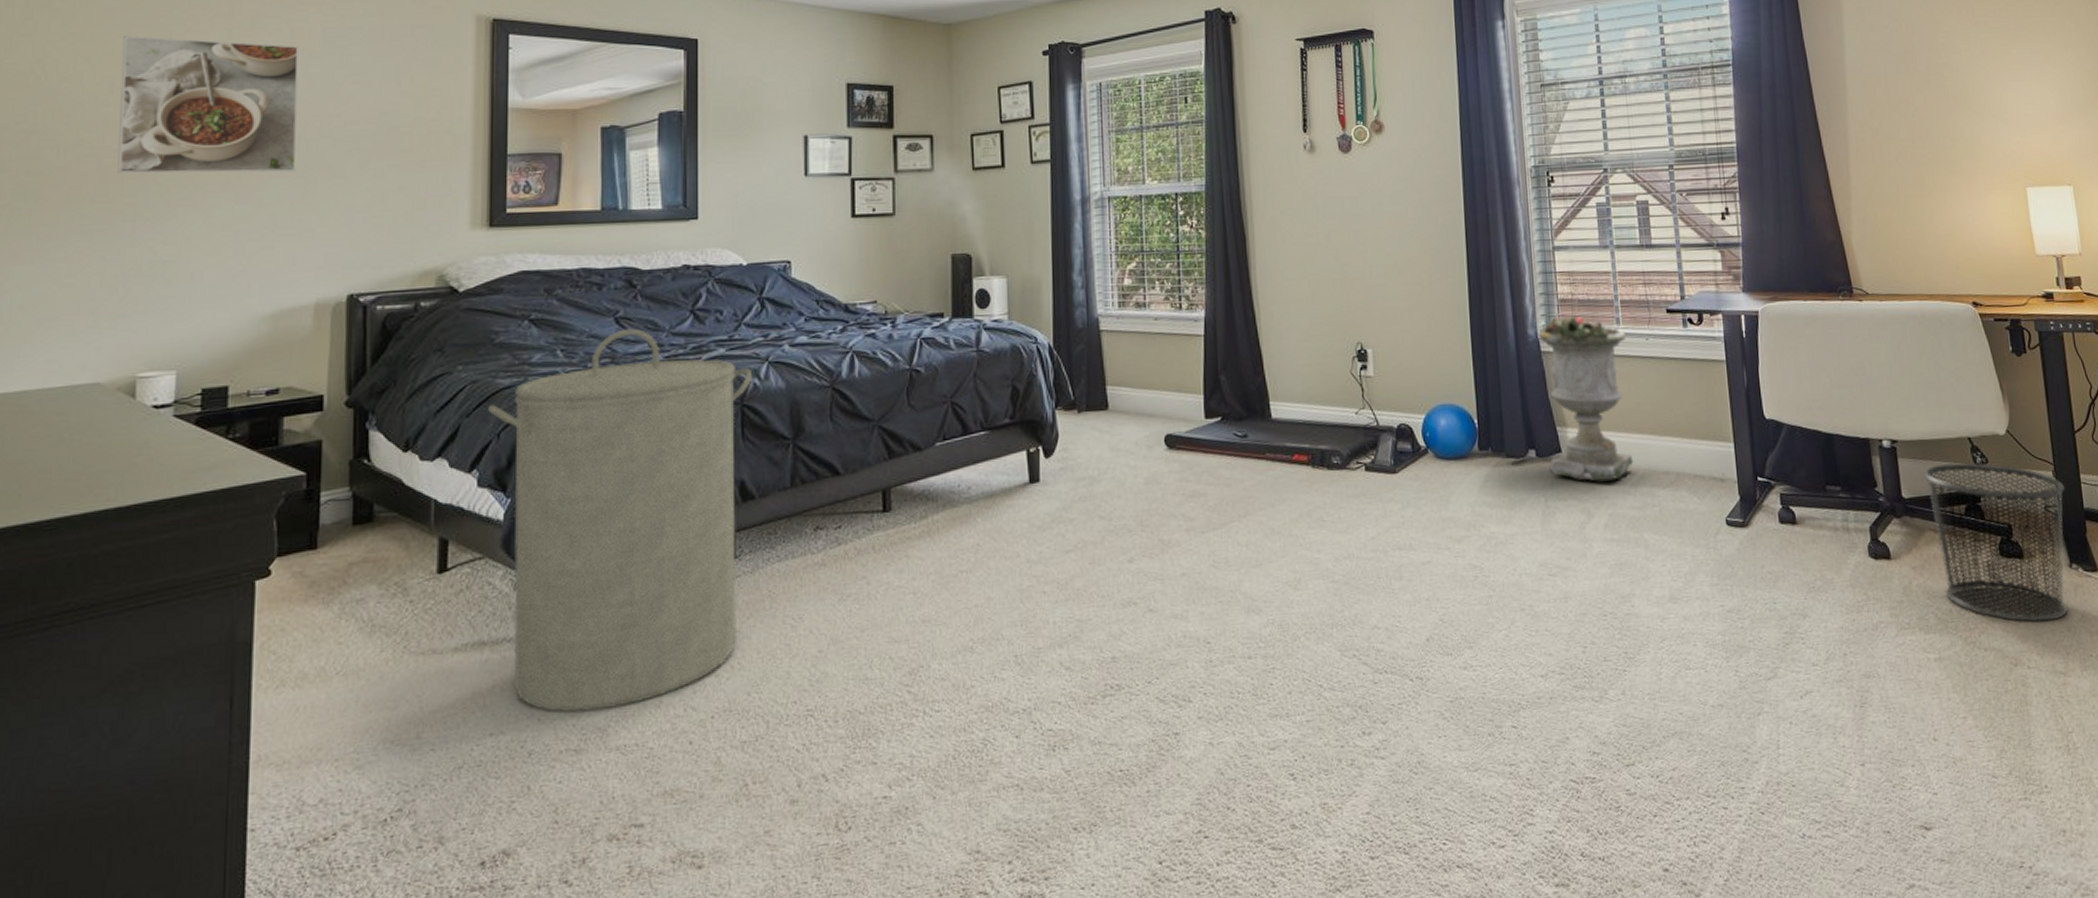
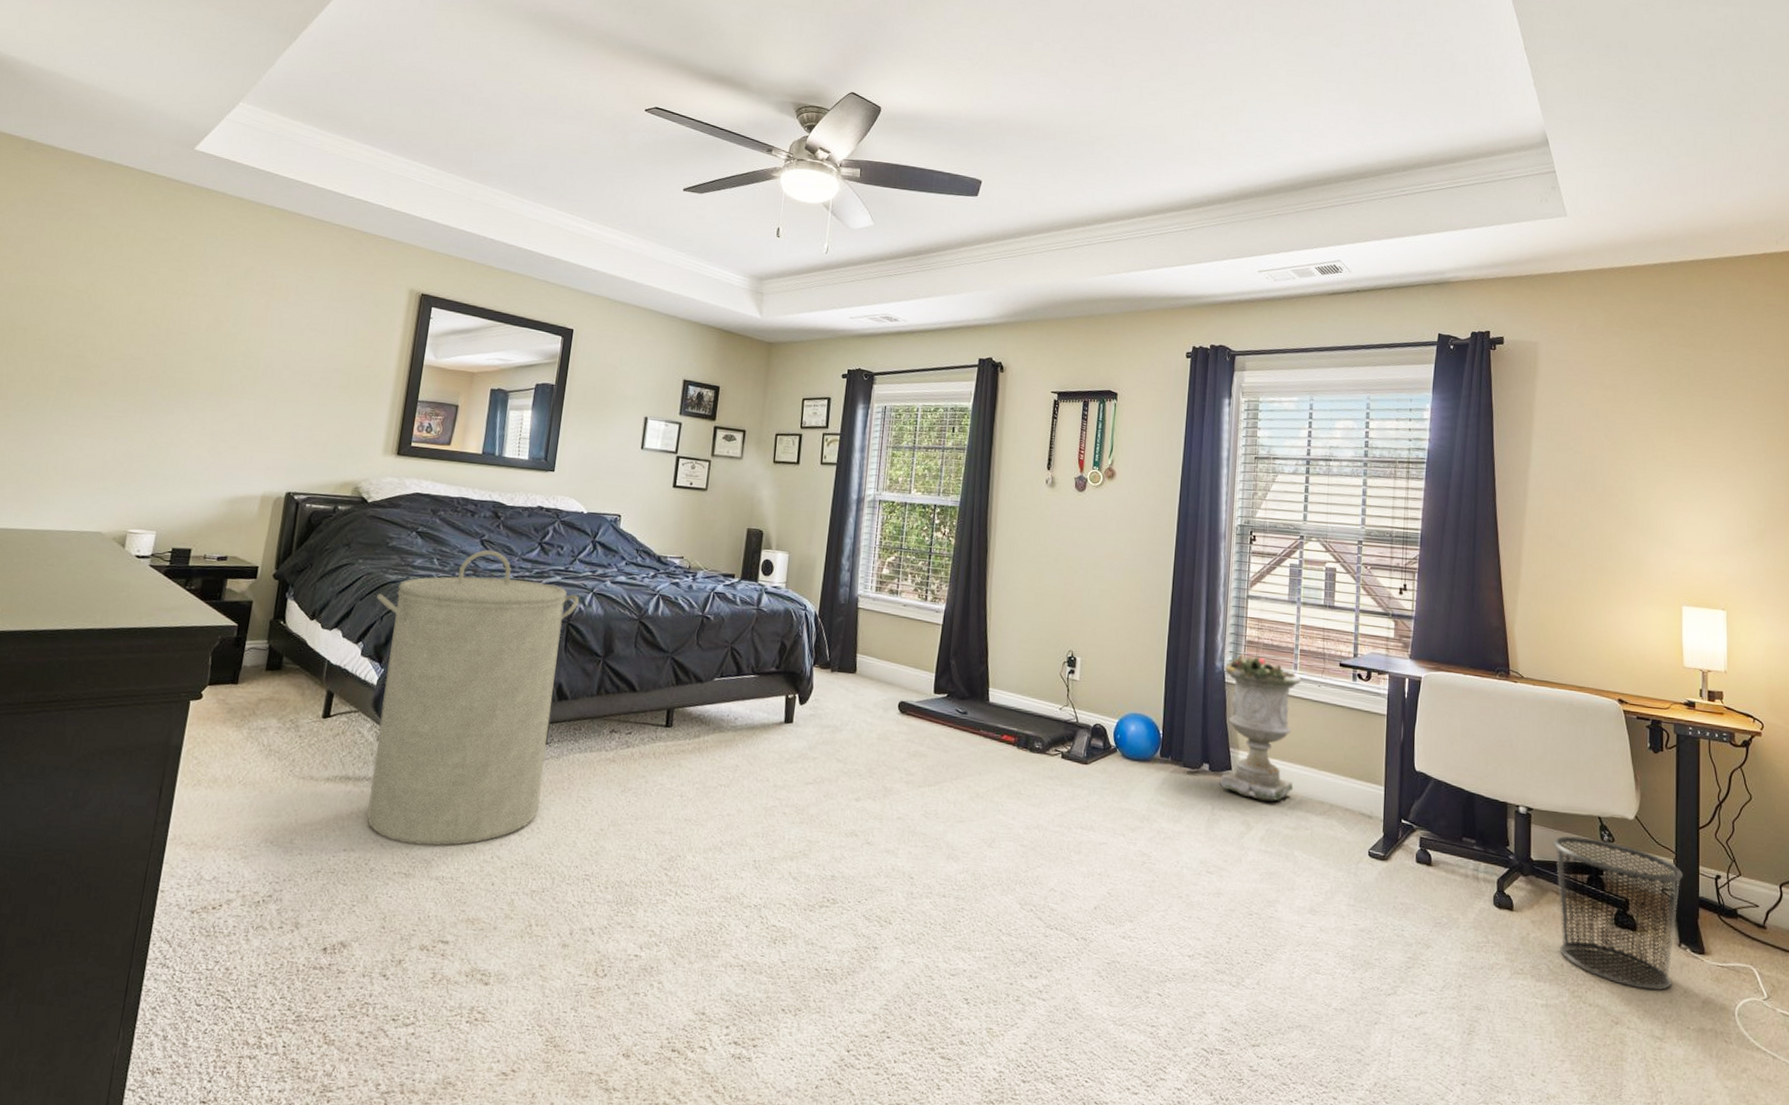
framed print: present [117,35,299,174] -> none [135,272,277,393]

